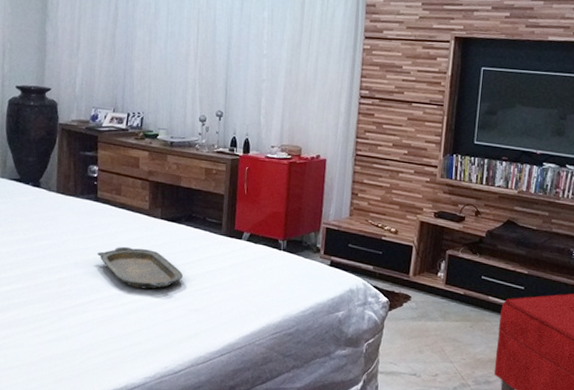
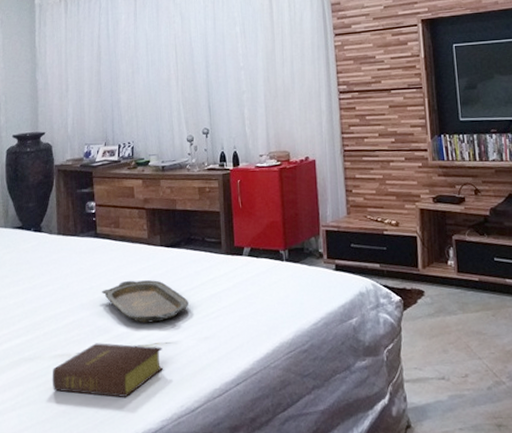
bible: none [40,300,153,353] -> present [52,343,163,397]

